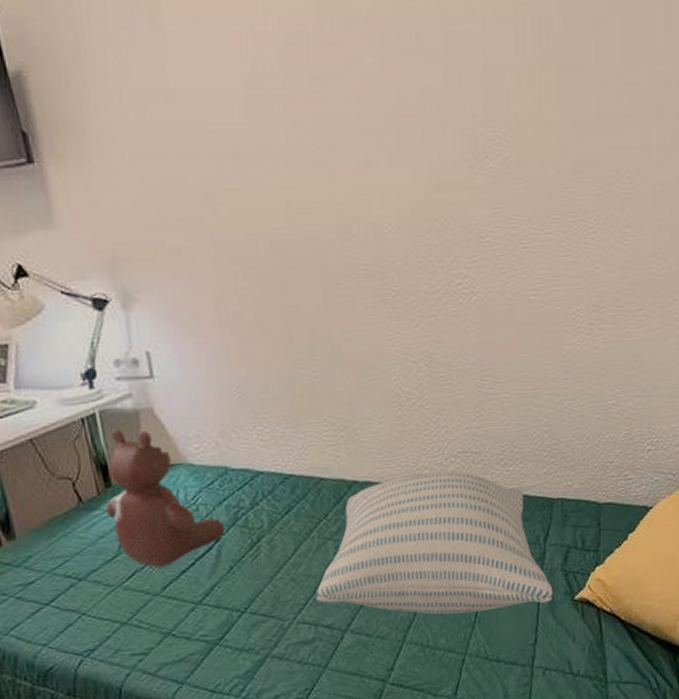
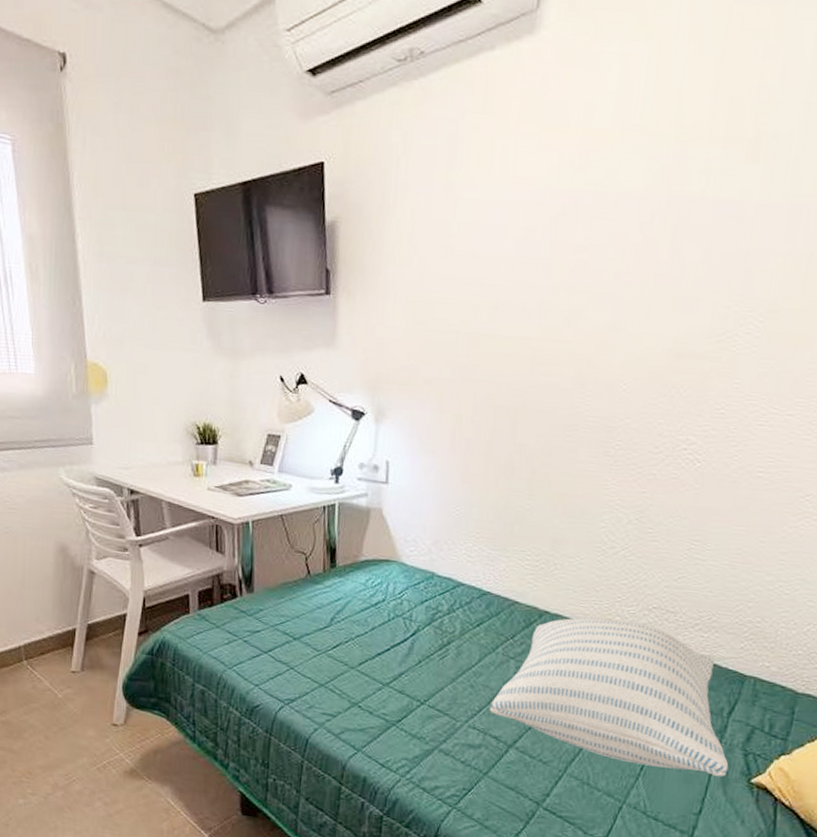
stuffed bear: present [105,428,225,568] -> none [326,520,422,646]

